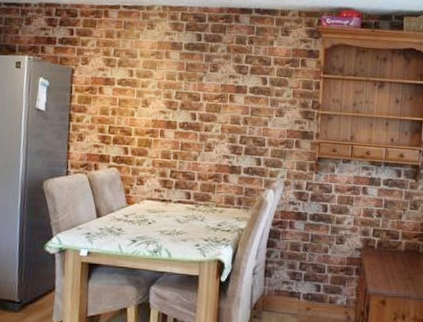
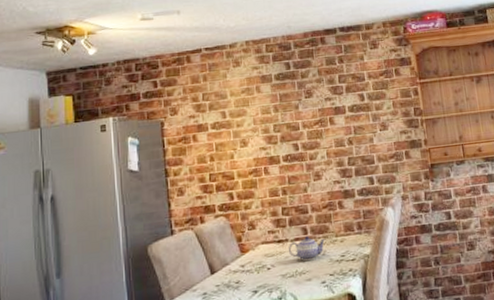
teapot: none [170,201,207,224] -> present [288,236,326,262]

